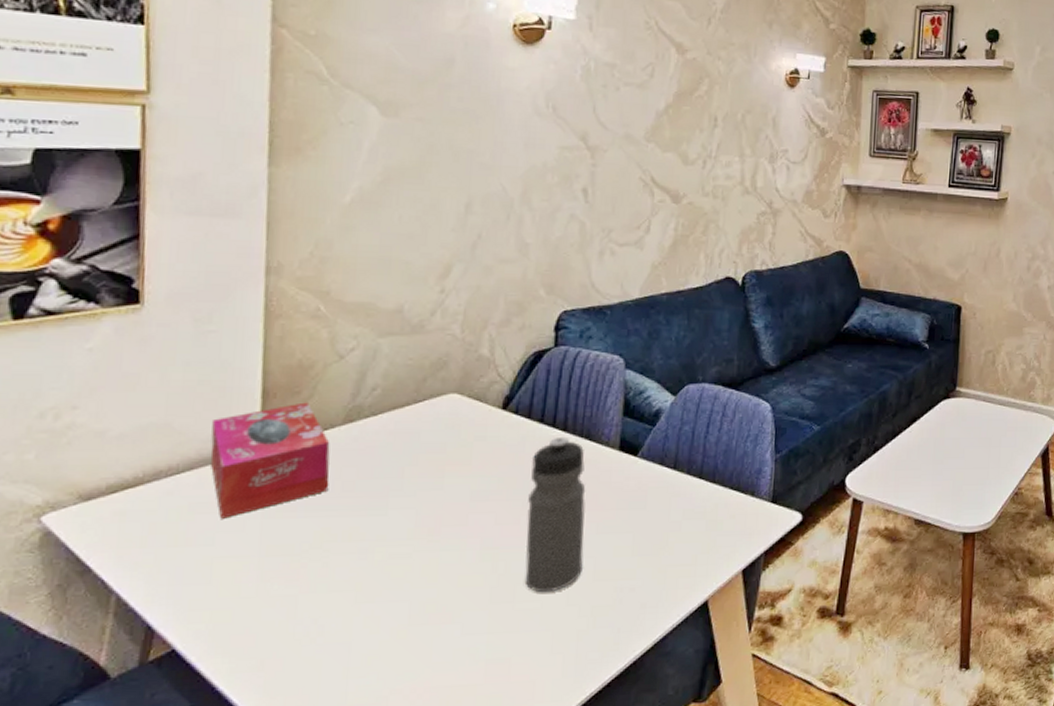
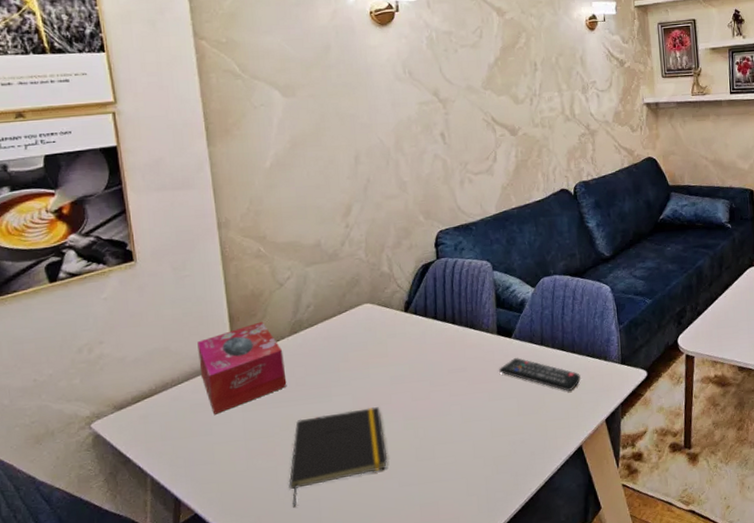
notepad: none [310,528,452,652] -> present [288,407,388,508]
water bottle: present [525,436,586,593] -> none [433,328,483,450]
remote control: none [615,482,719,530] -> present [499,358,582,391]

